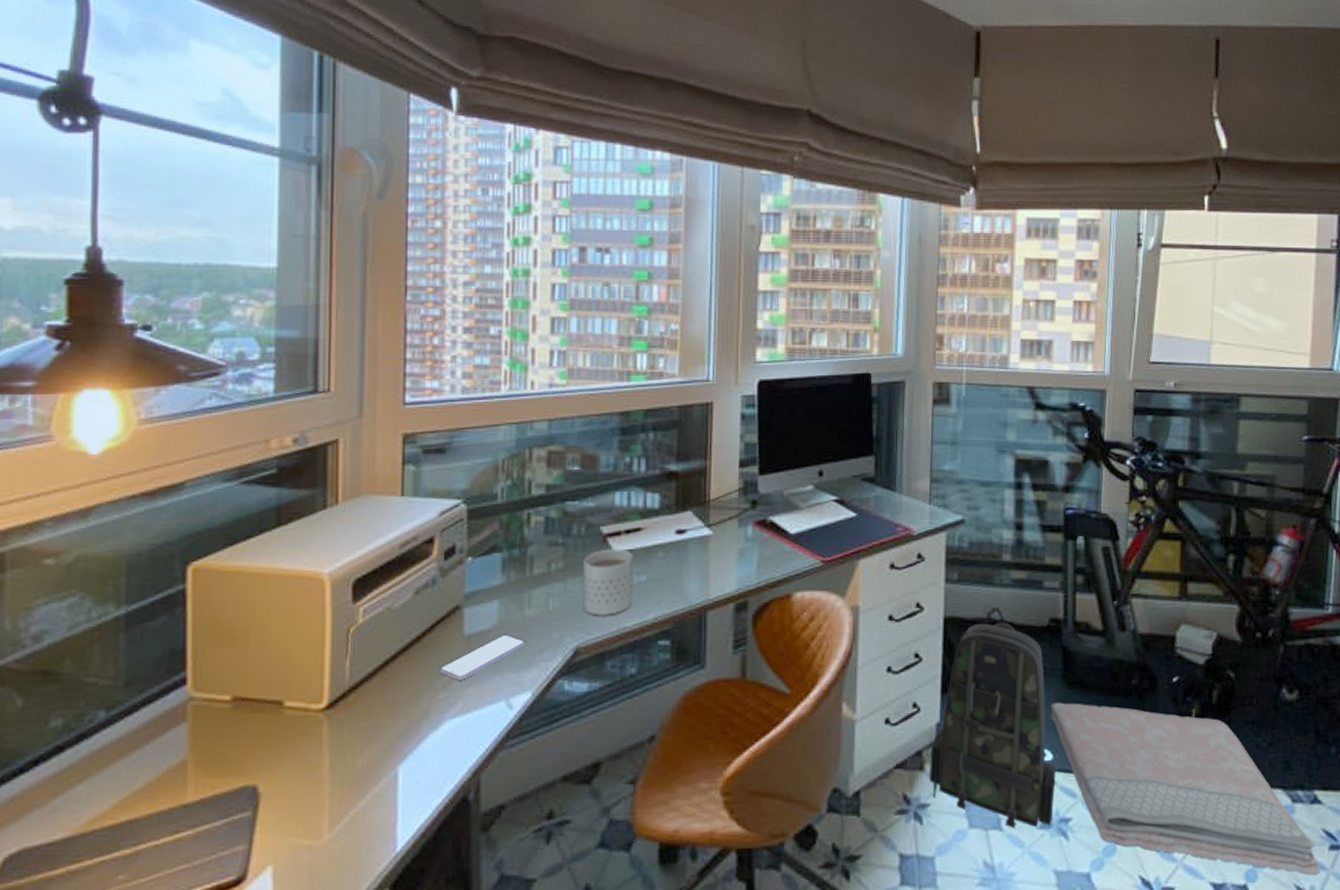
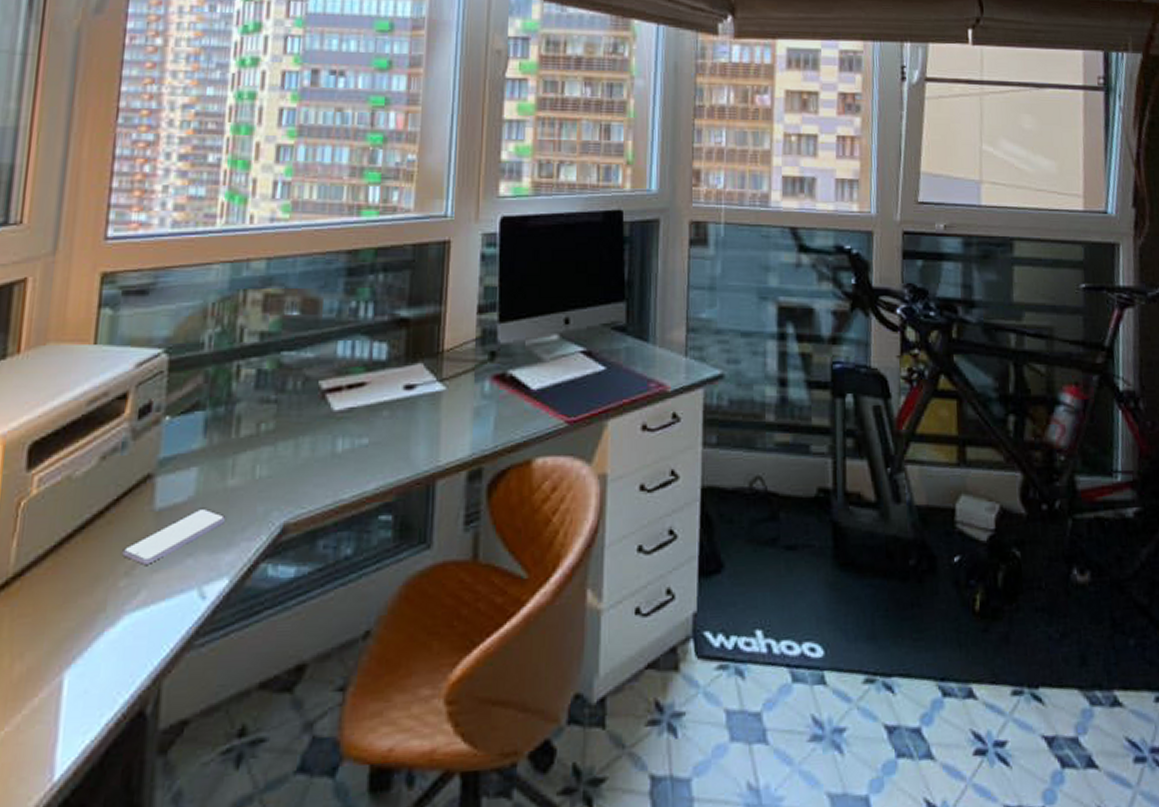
mug: present [582,548,633,616] -> none [295,406,355,486]
backpack: present [929,622,1056,828] -> none [685,492,828,741]
towel: present [1050,702,1320,876] -> none [820,587,1126,795]

